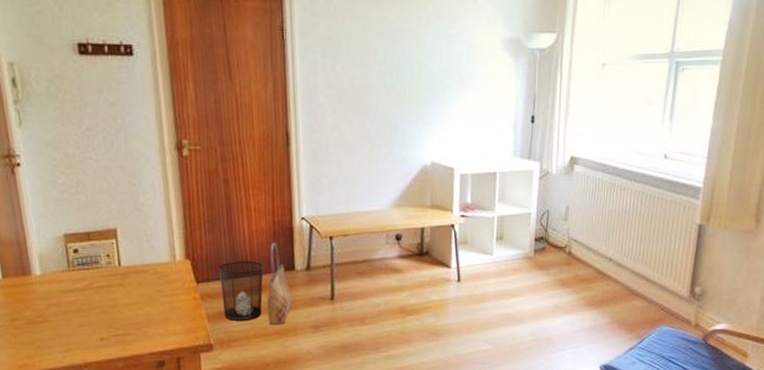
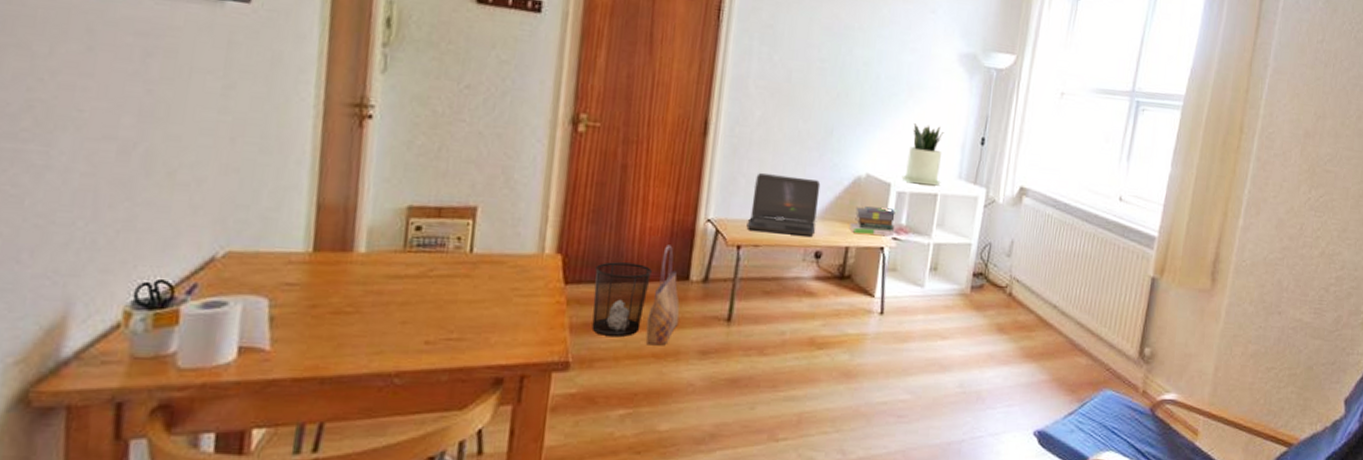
laptop computer: none [335,172,393,223] -> present [746,173,821,236]
books: none [421,190,461,216] -> present [848,206,895,236]
planter: none [463,110,498,166] -> present [901,123,943,186]

